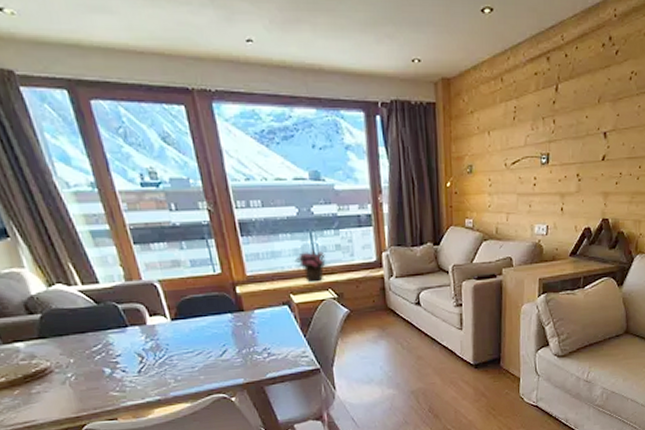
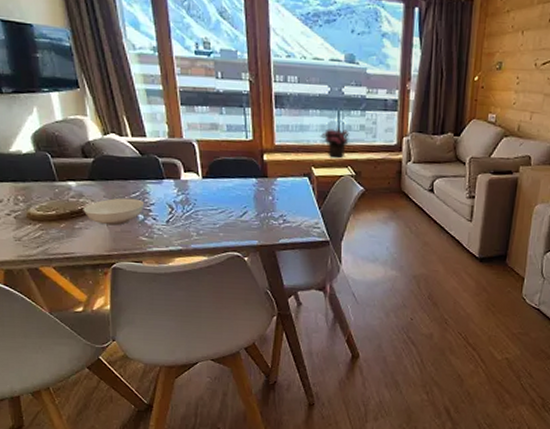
bowl: none [37,352,110,385] -> present [83,198,145,226]

